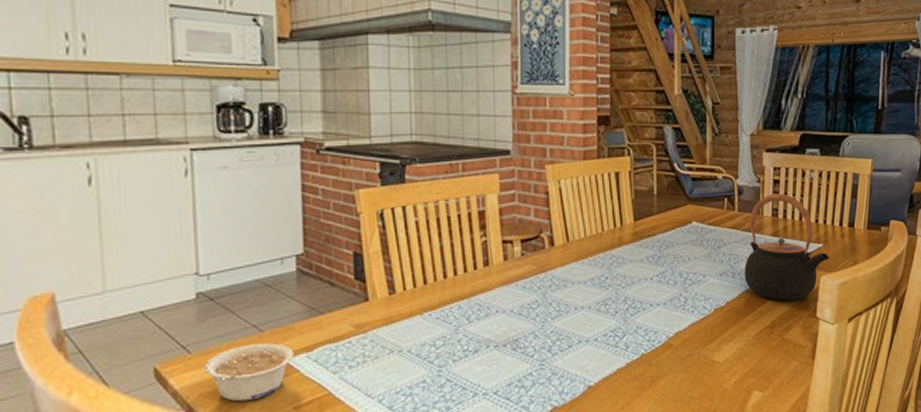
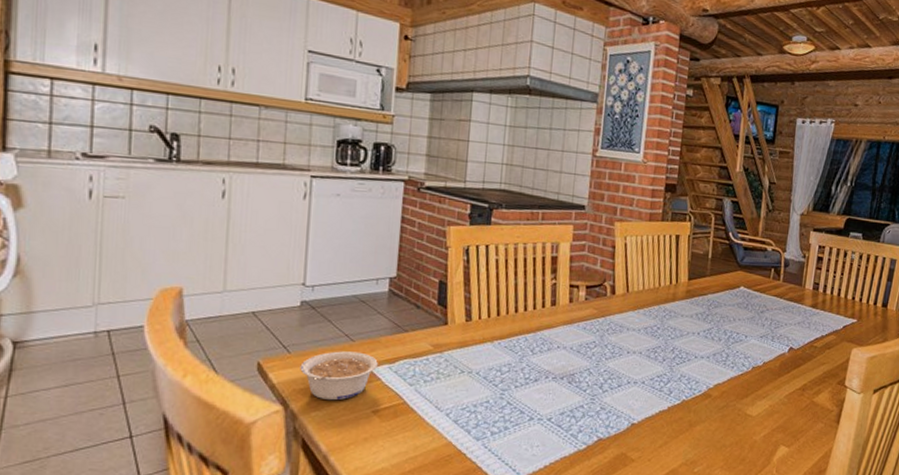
teapot: present [744,193,829,301] -> none [782,269,862,368]

